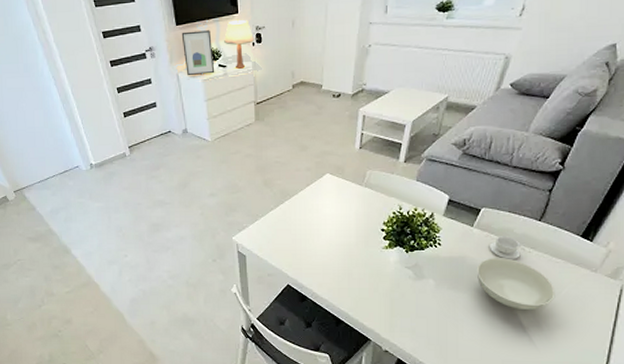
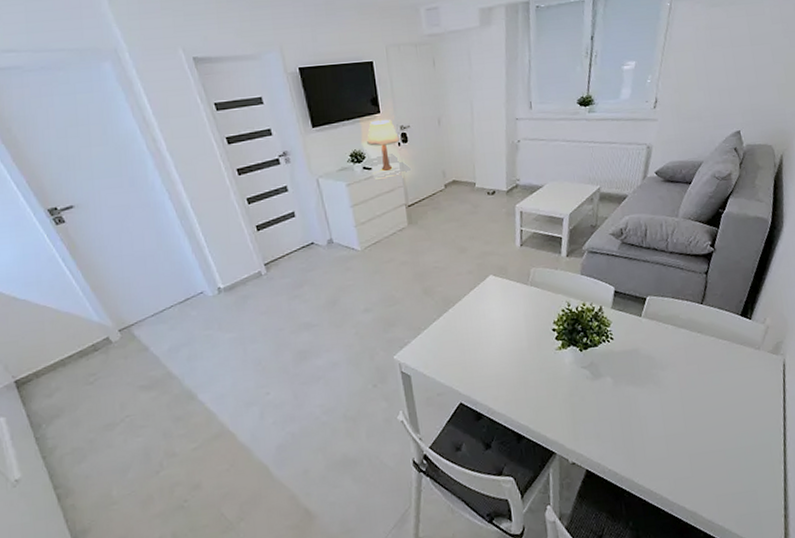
picture frame: present [181,30,215,76] -> none [319,131,360,181]
bowl: present [476,258,556,311] -> none [650,345,728,398]
teacup: present [489,236,522,259] -> none [659,322,690,347]

